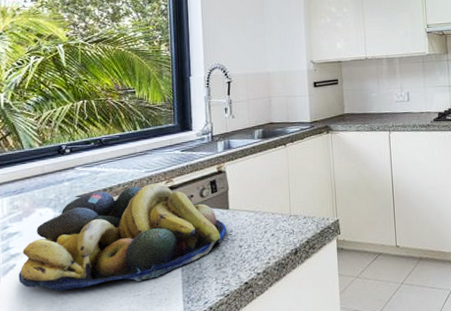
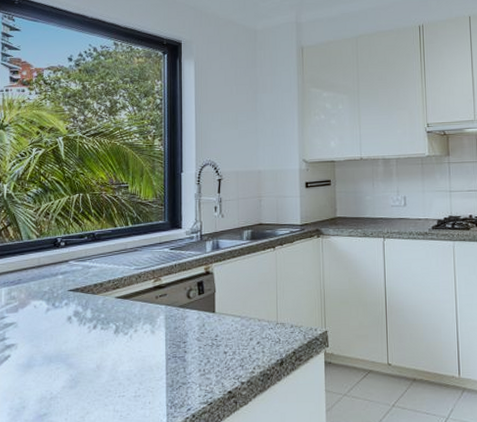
fruit bowl: present [18,183,227,292] -> none [12,281,212,386]

